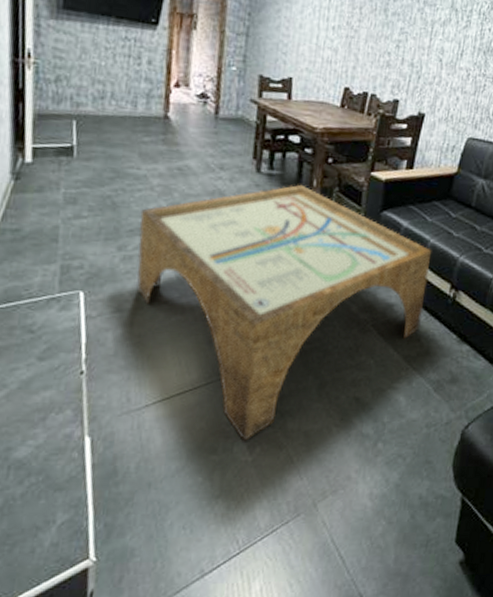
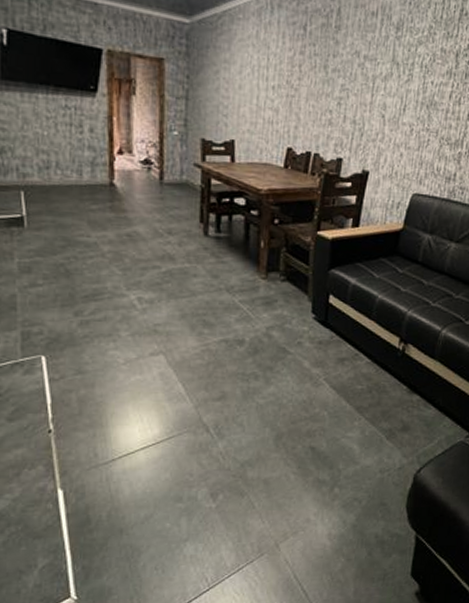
coffee table: present [136,184,432,441] -> none [93,246,380,489]

